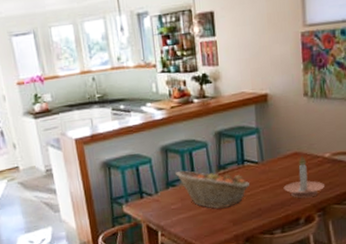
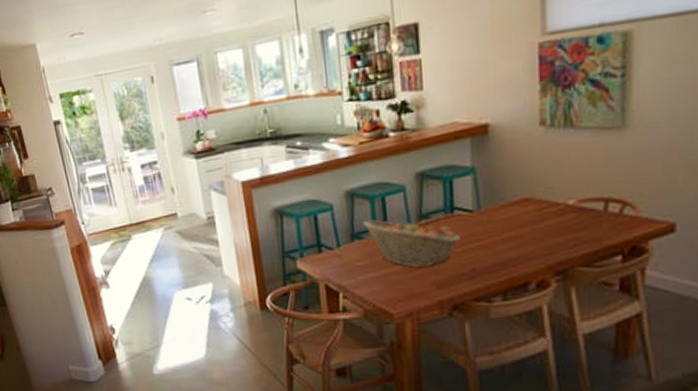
candle holder: present [283,154,324,199] -> none [507,200,566,258]

